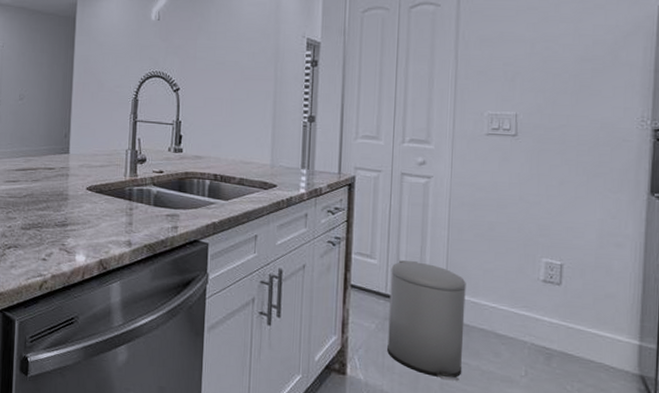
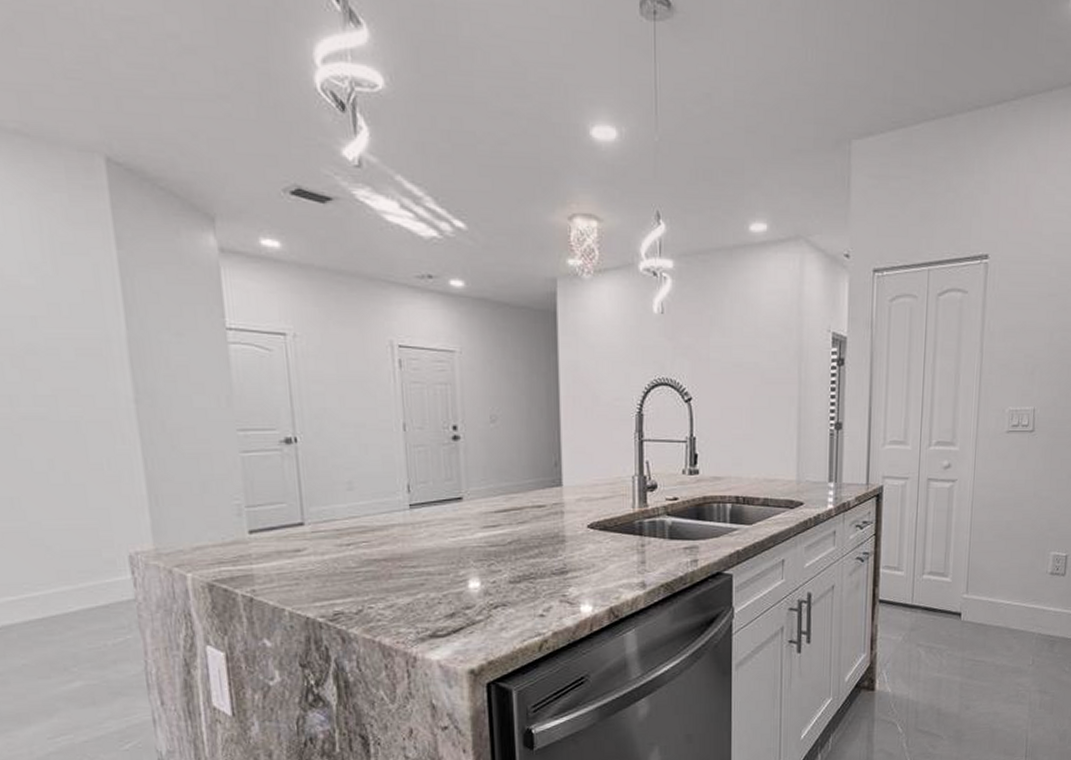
pedal bin: present [387,260,466,381] -> none [913,569,985,680]

